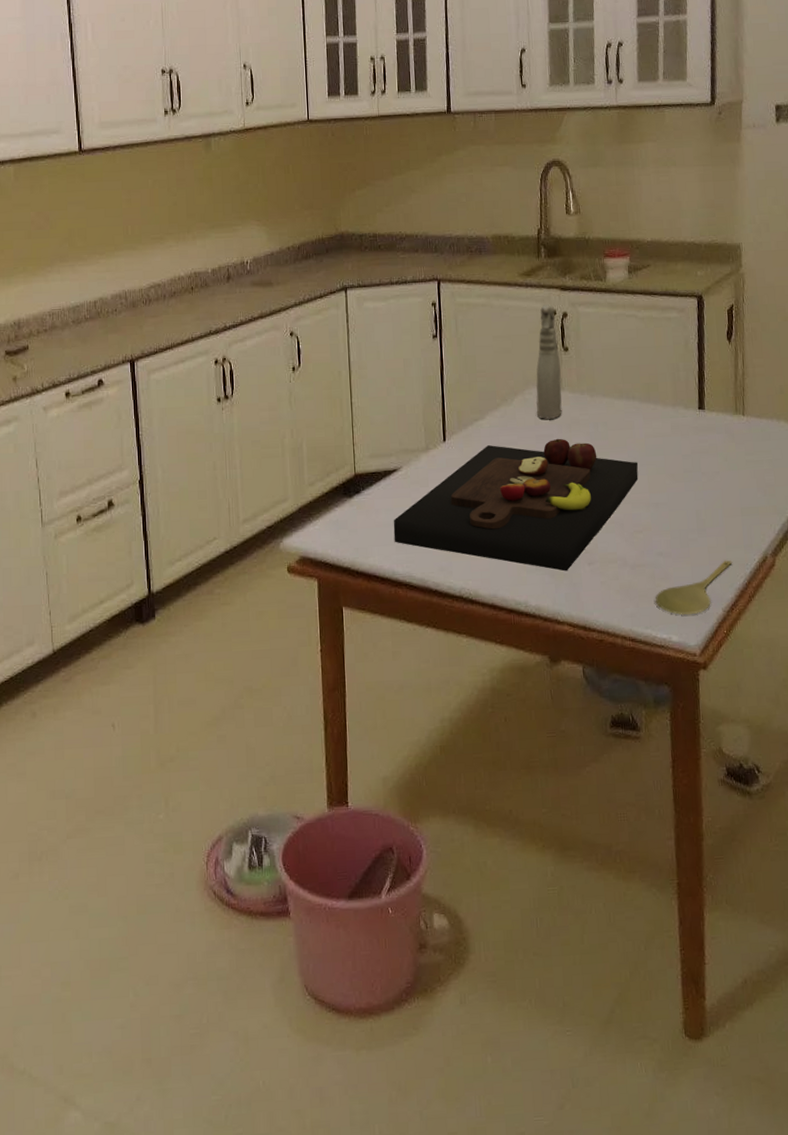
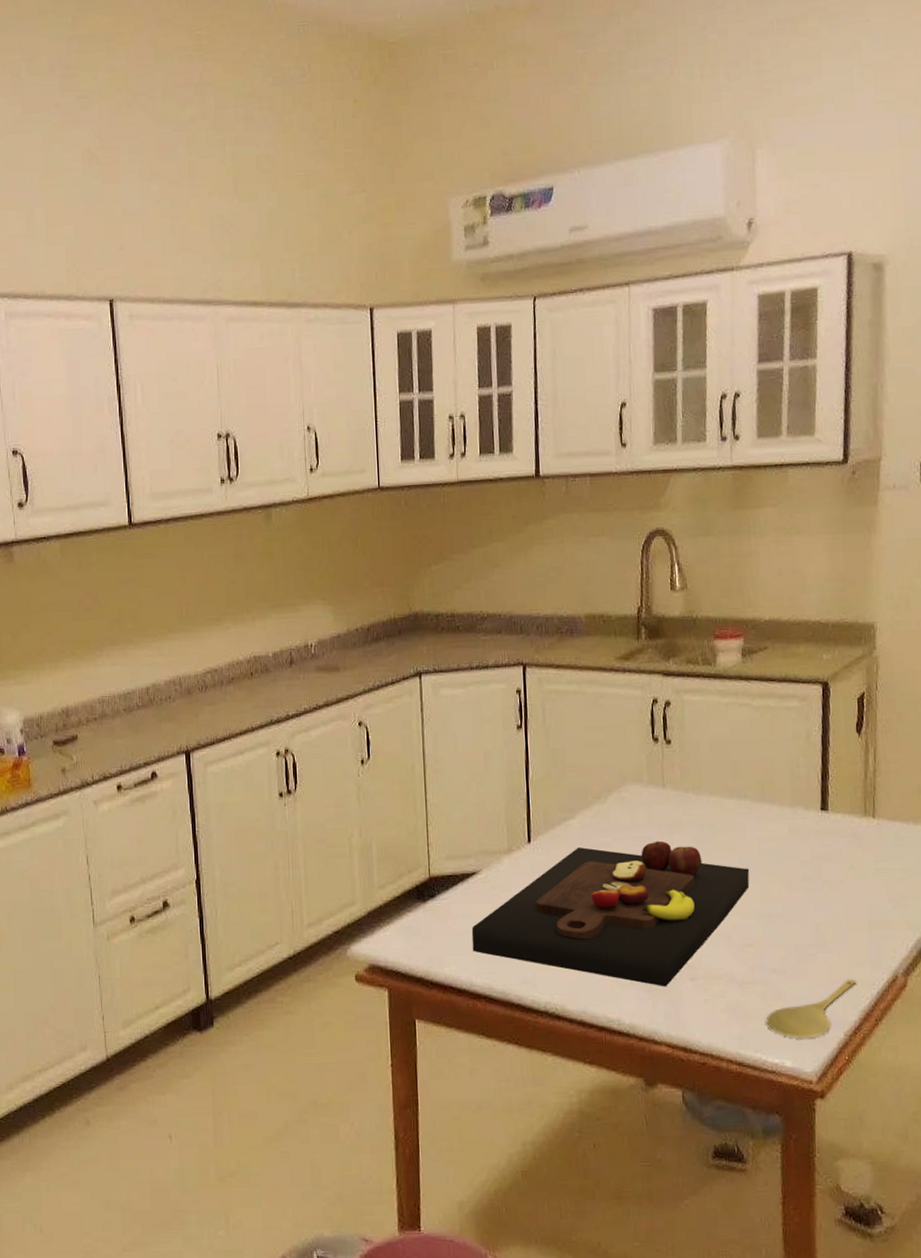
spray bottle: present [536,304,562,419] -> none [633,692,663,820]

